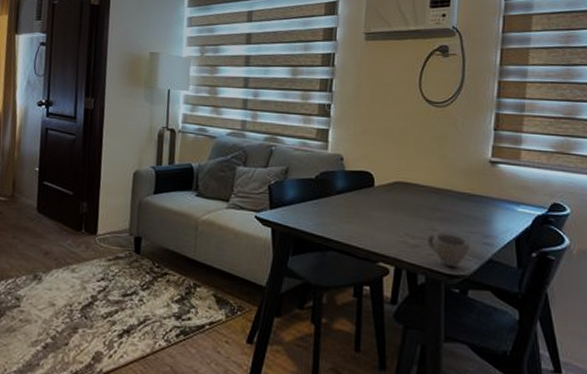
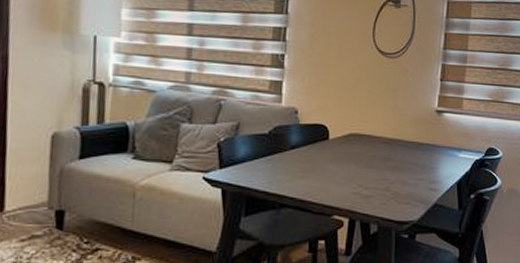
cup: present [426,232,471,267] -> none [379,182,419,213]

